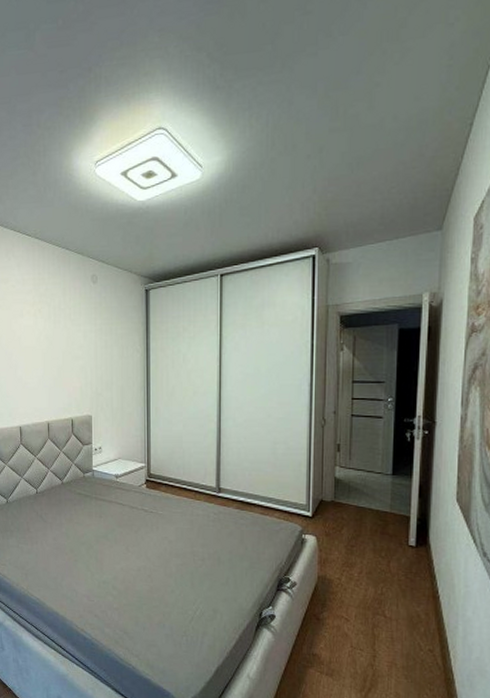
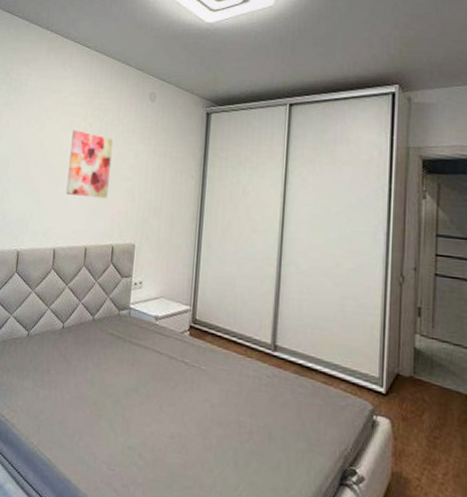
wall art: none [23,317,62,378] -> present [66,130,113,199]

